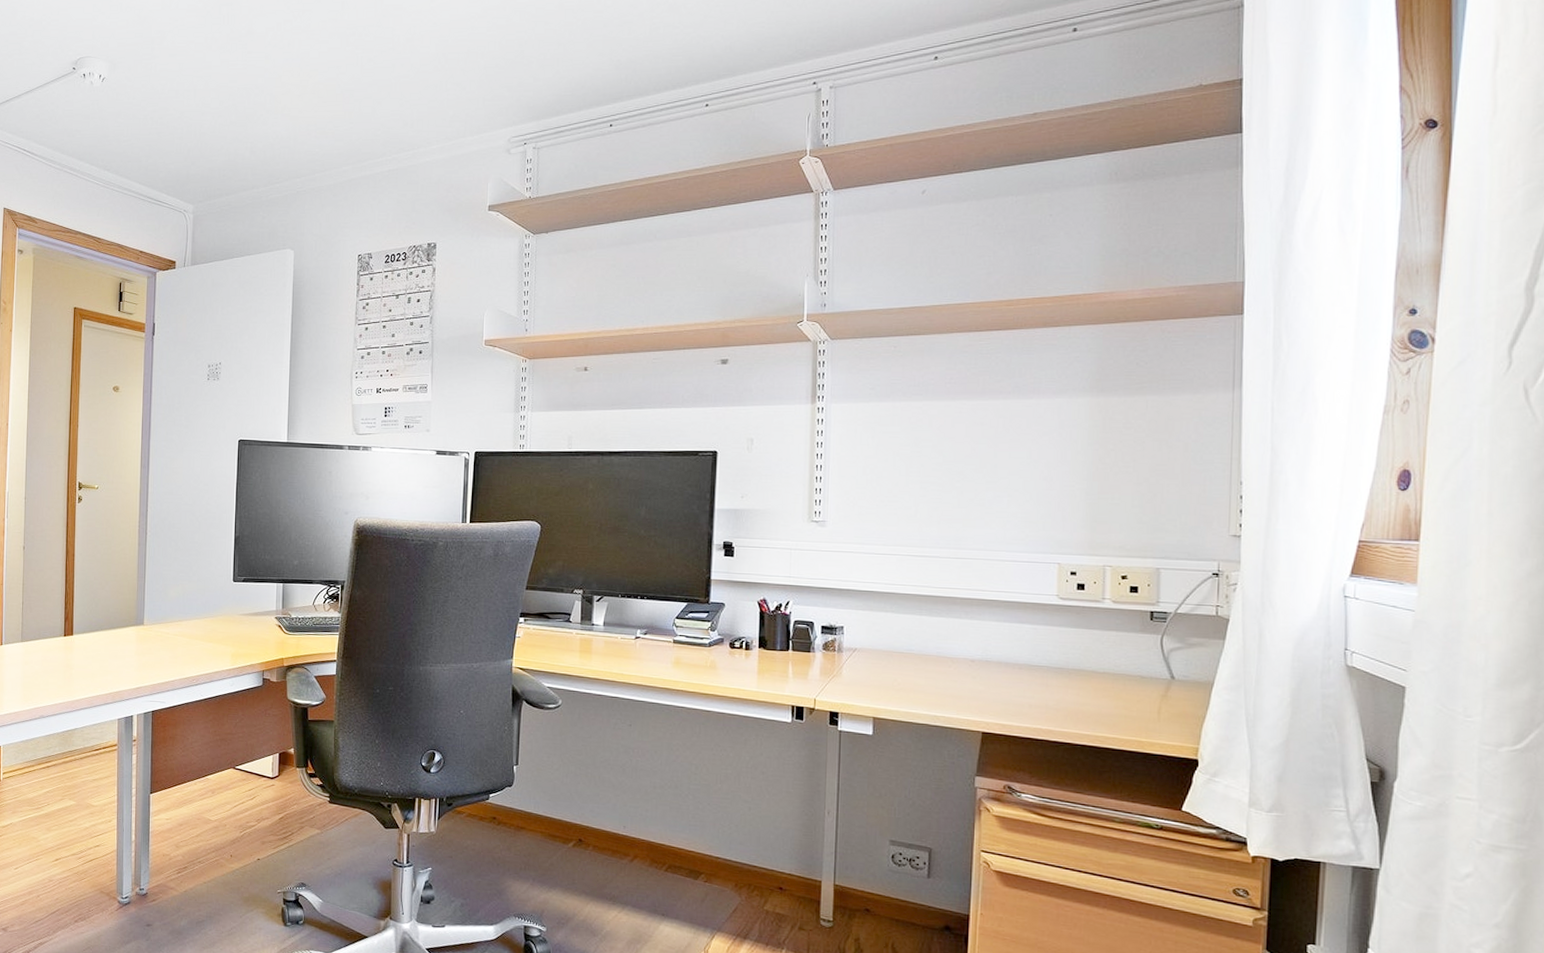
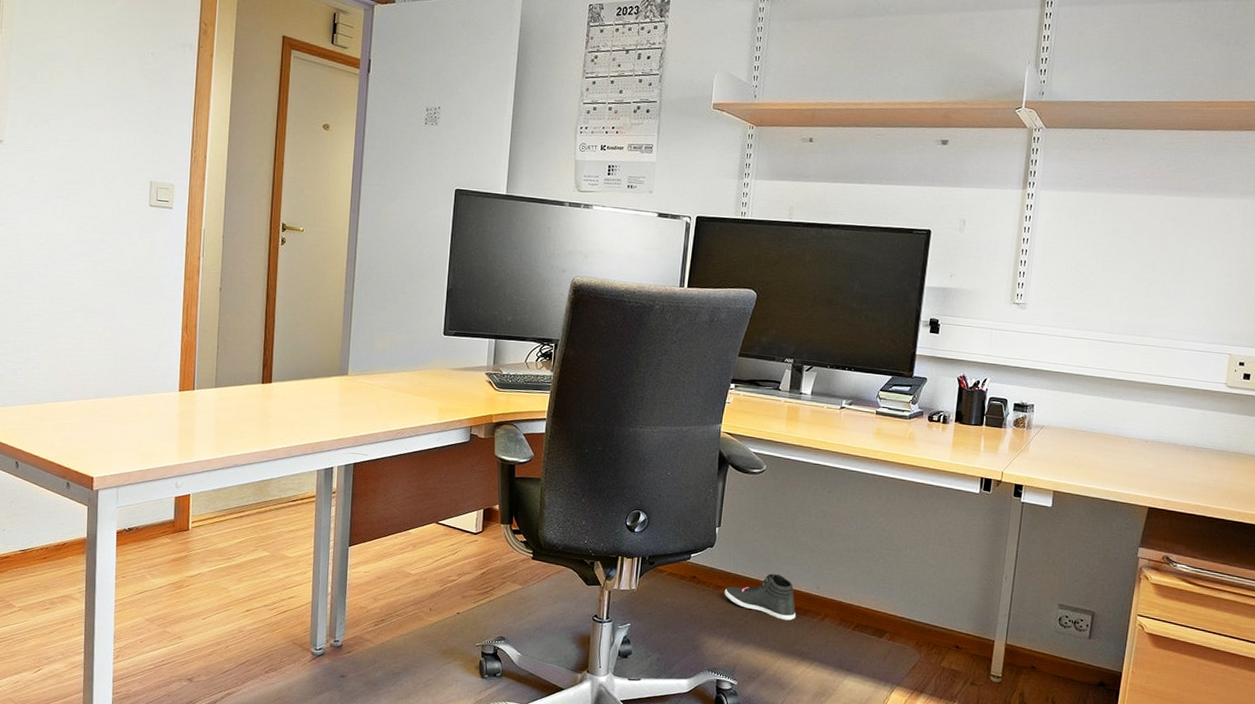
sneaker: none [526,812,603,862] -> present [724,573,796,621]

